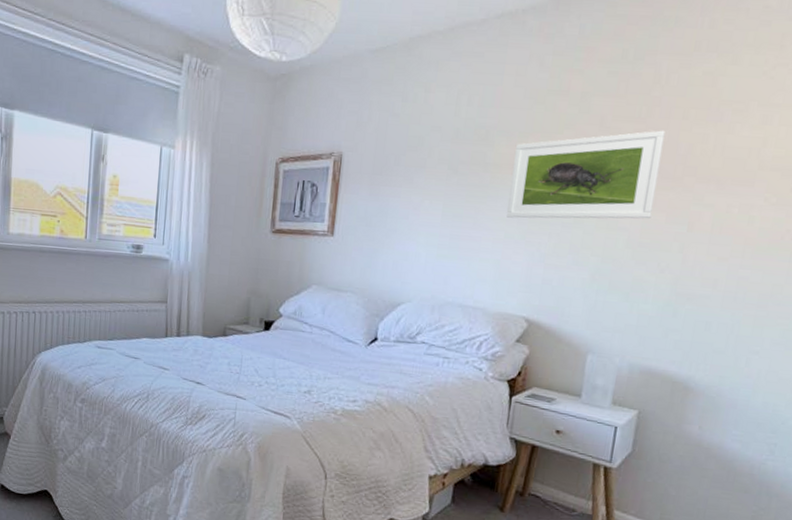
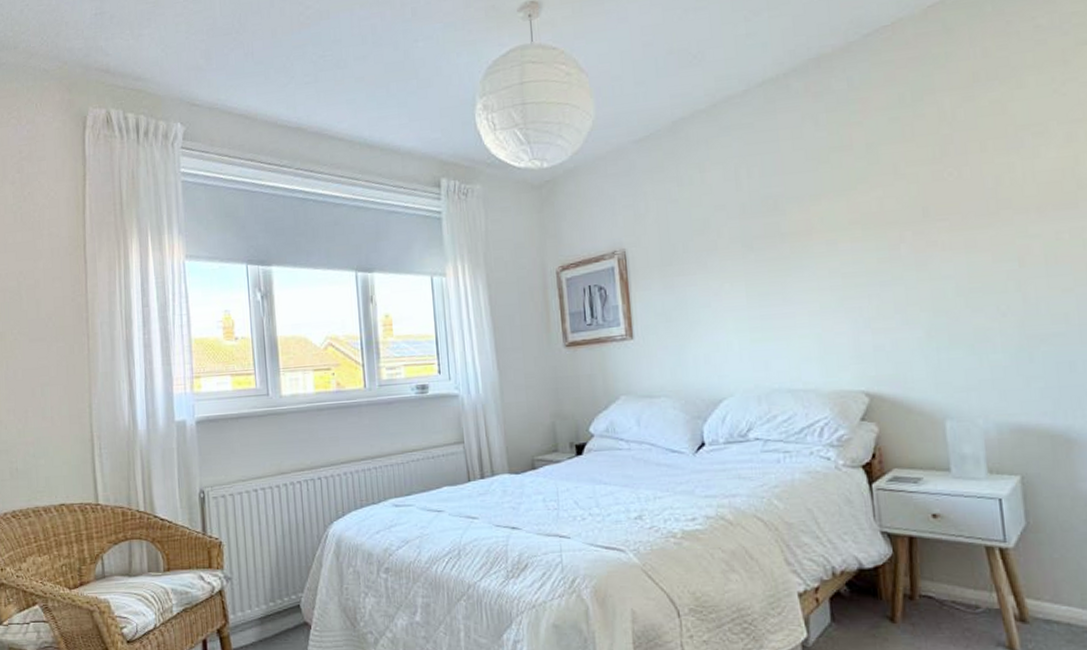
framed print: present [507,130,665,219] -> none [809,167,976,287]

